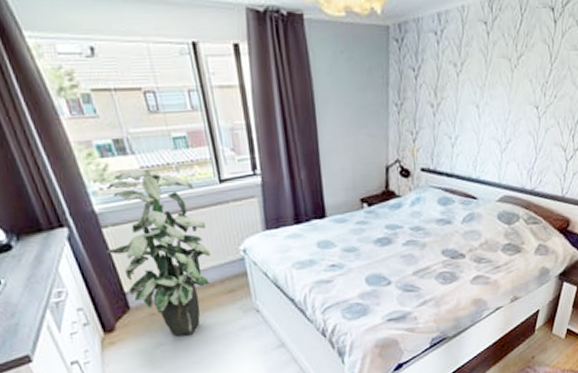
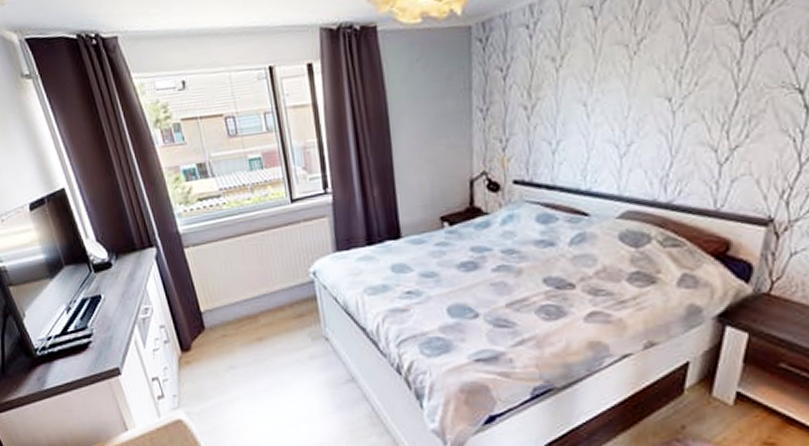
indoor plant: present [107,168,211,336] -> none [187,190,281,359]

